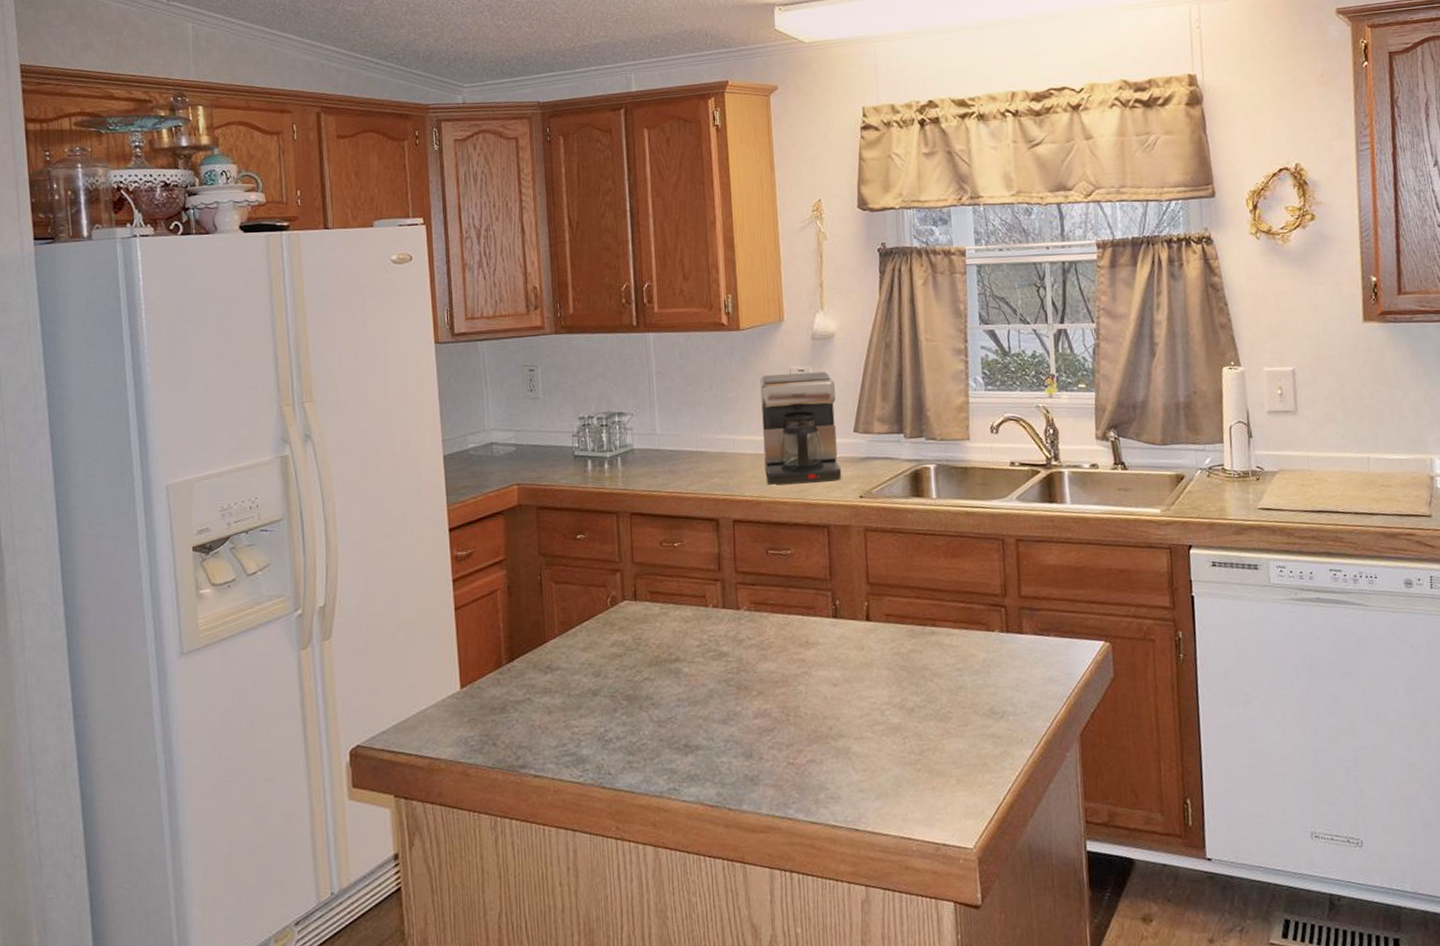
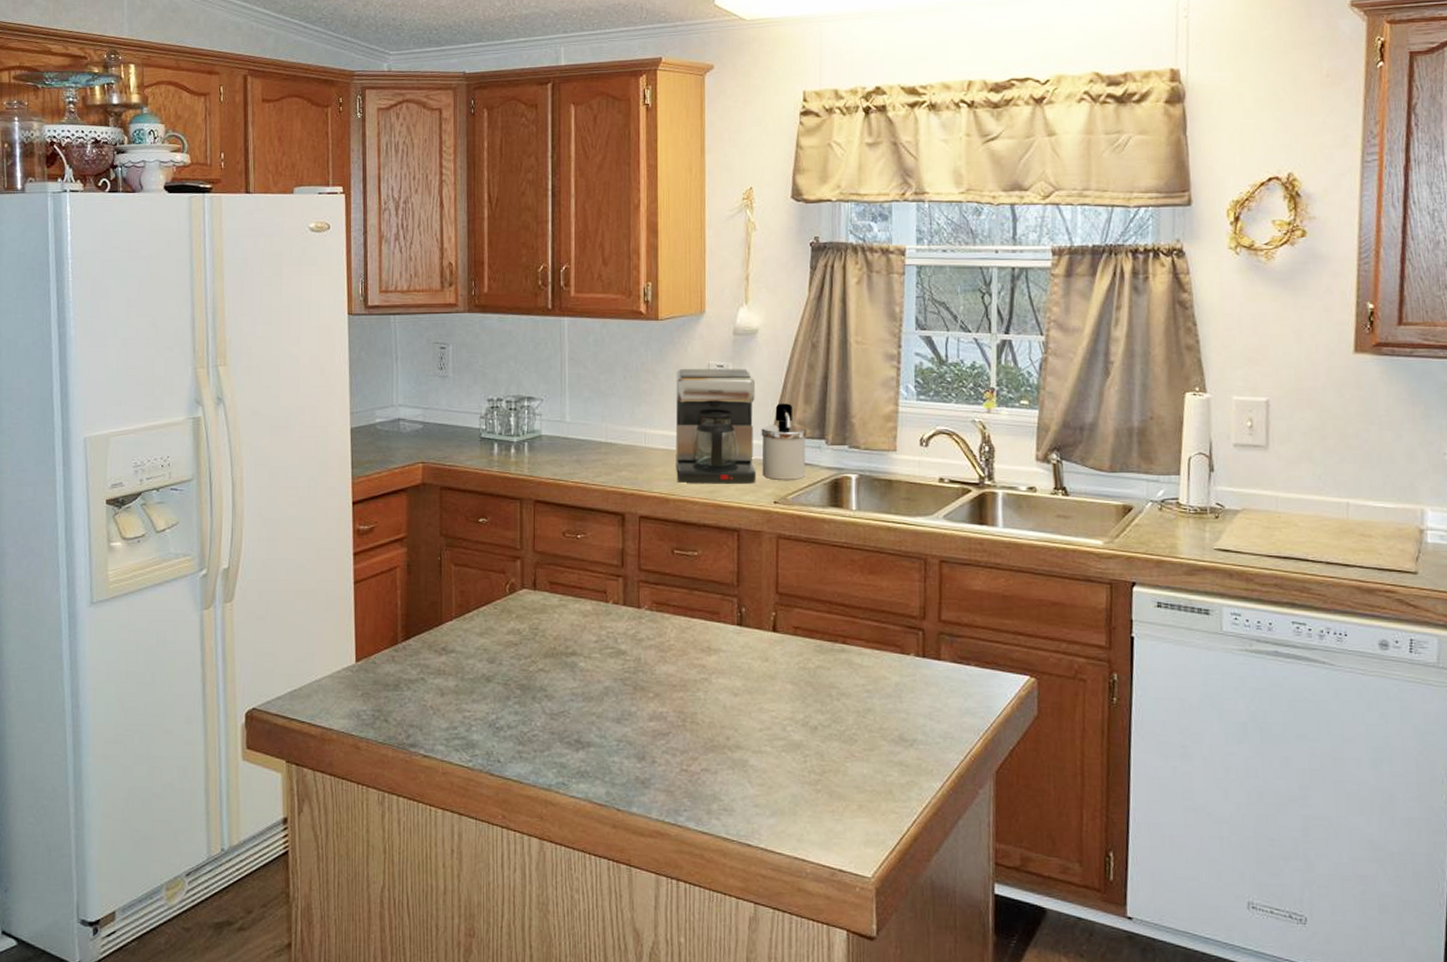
soap dispenser: none [843,402,888,476] -> present [761,403,807,480]

